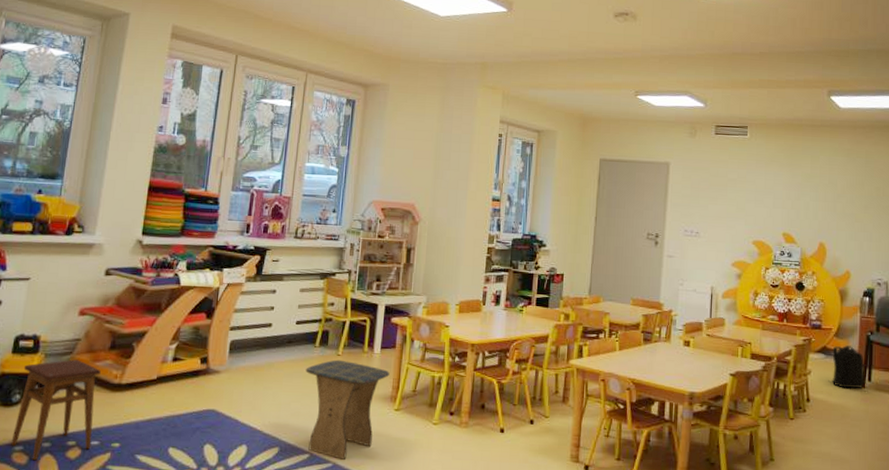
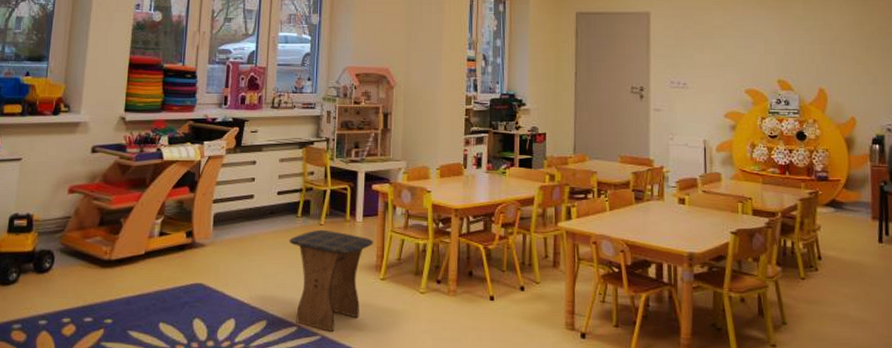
stool: present [11,359,101,461] -> none [10,237,91,339]
backpack: present [828,345,865,389] -> none [840,198,882,245]

